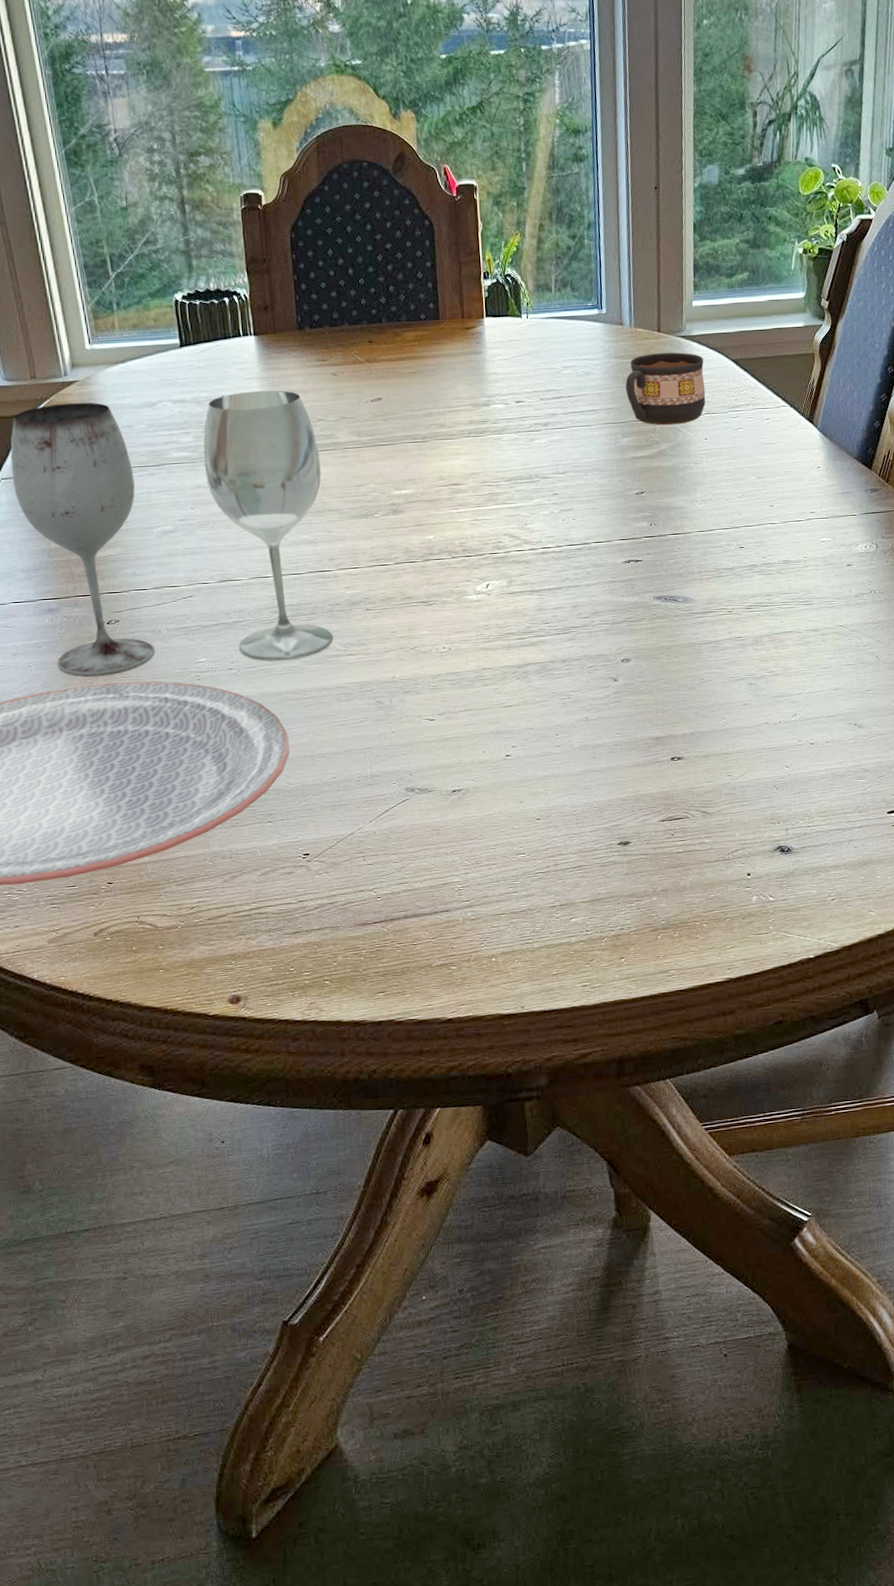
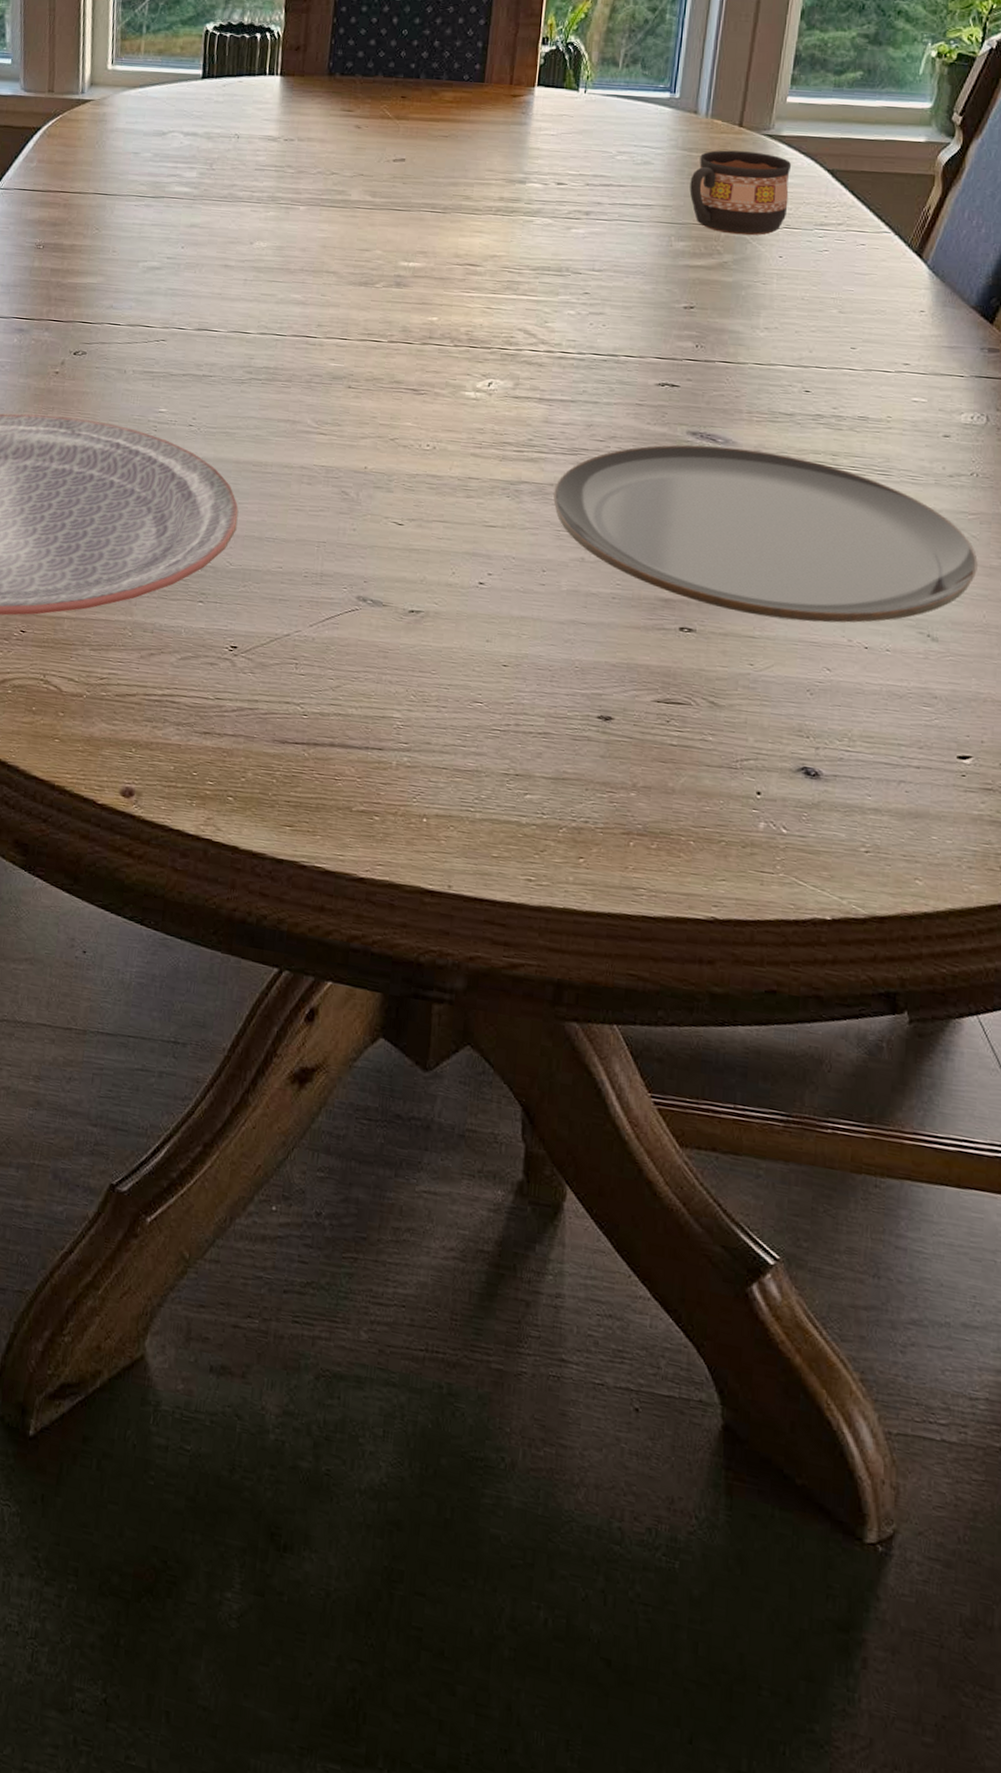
wineglass: present [10,390,333,678] -> none [10,120,327,429]
plate: none [555,602,884,736] -> present [553,444,978,623]

